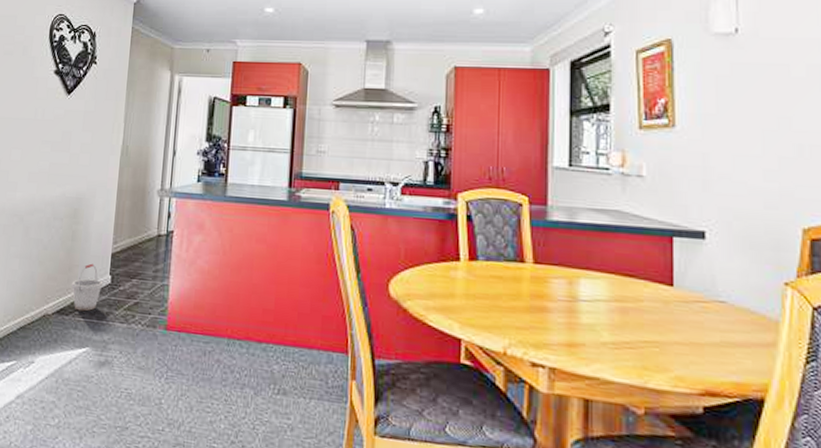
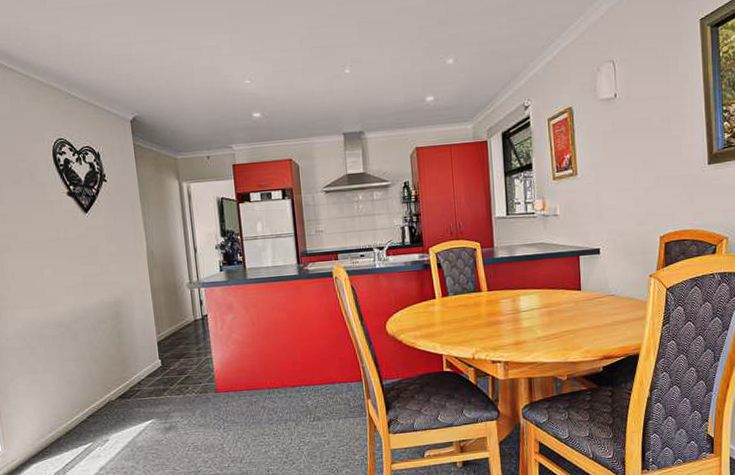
bucket: present [72,263,103,312] -> none [127,353,156,393]

